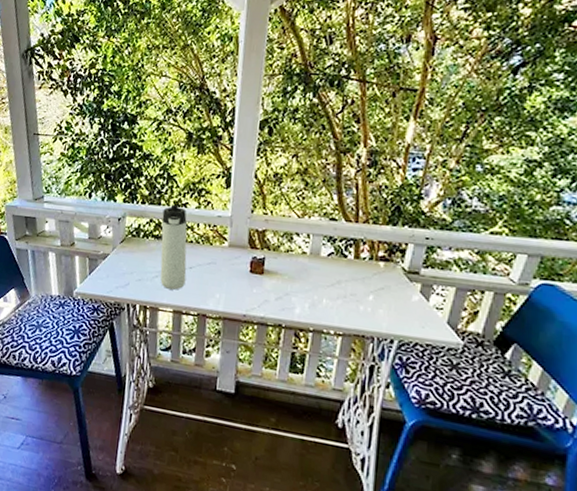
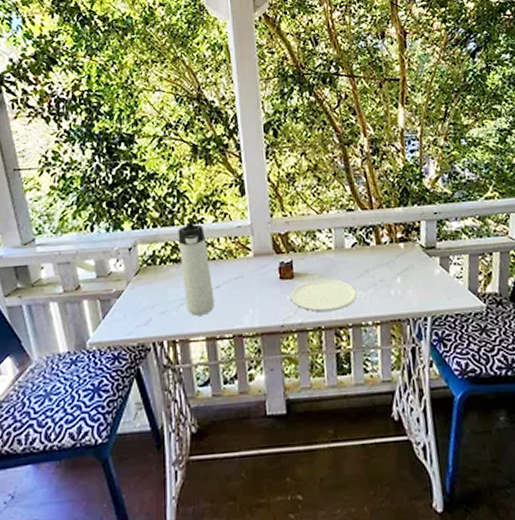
plate: none [257,279,325,313] -> present [290,278,358,312]

